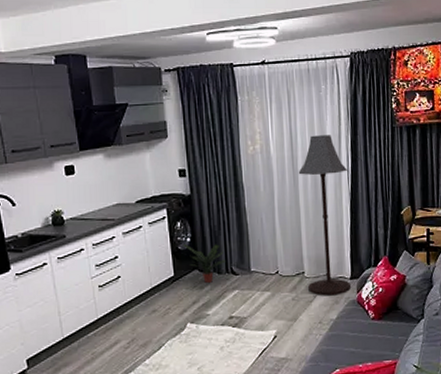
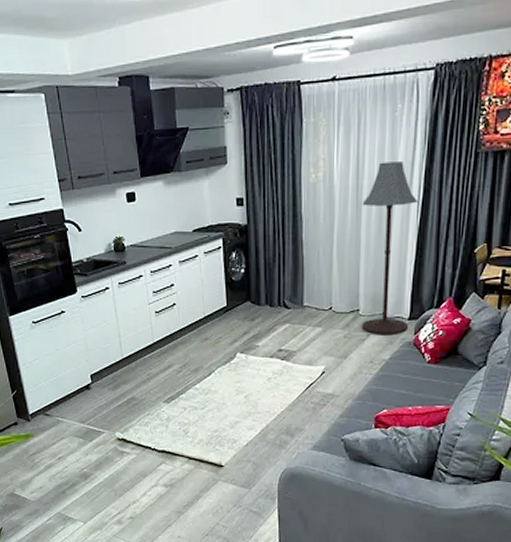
potted plant: present [182,244,225,283] -> none [236,275,278,315]

